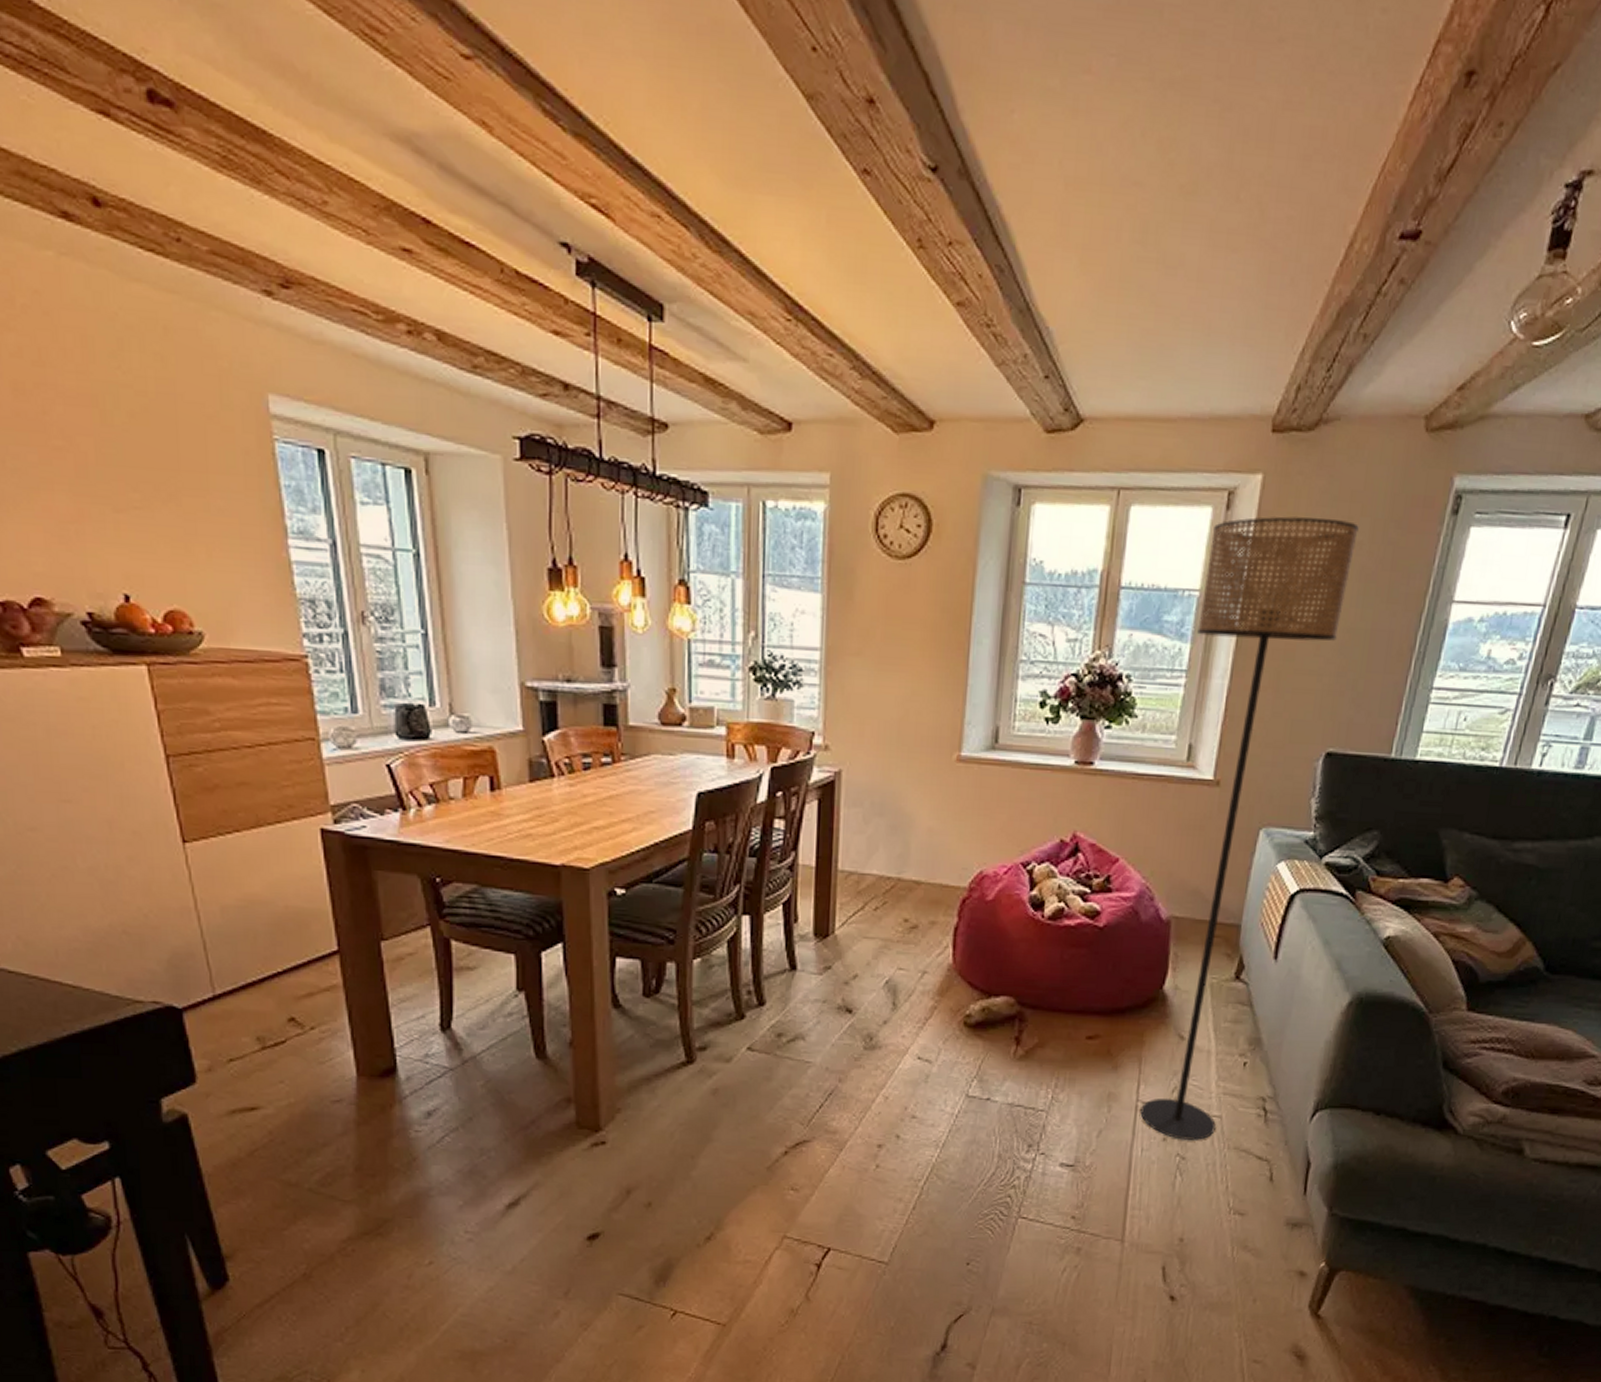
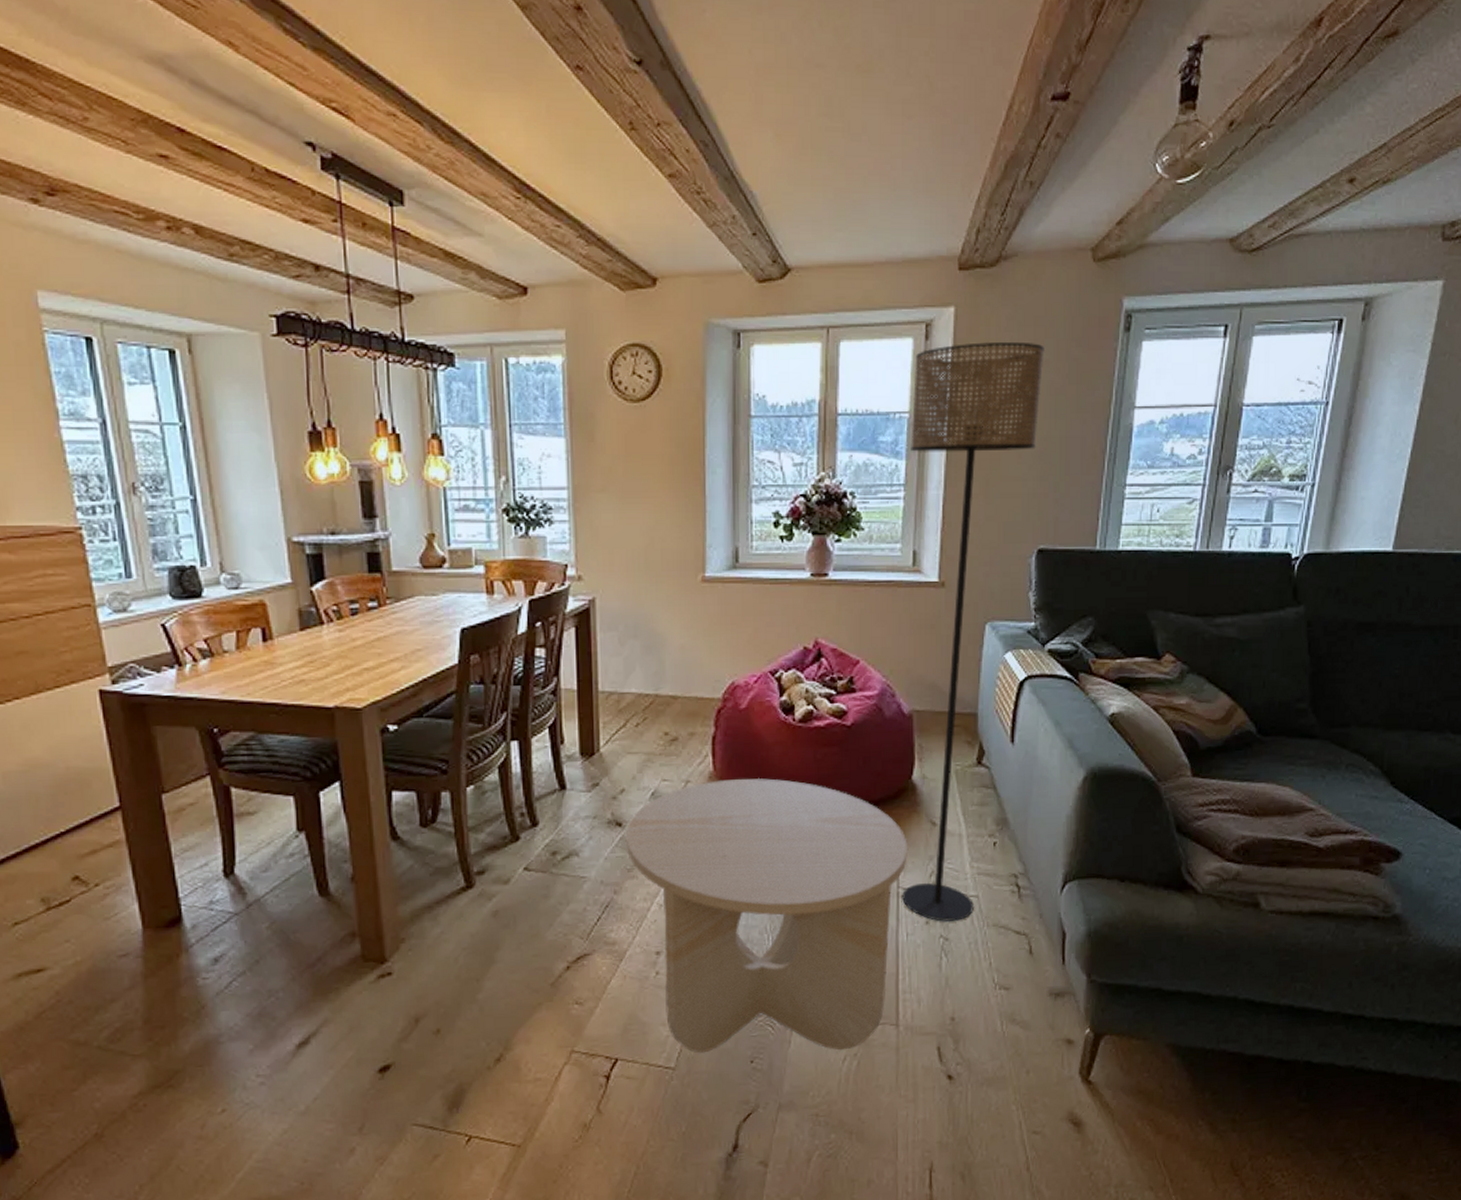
side table: none [855,973,1152,1261] -> present [626,777,907,1053]

